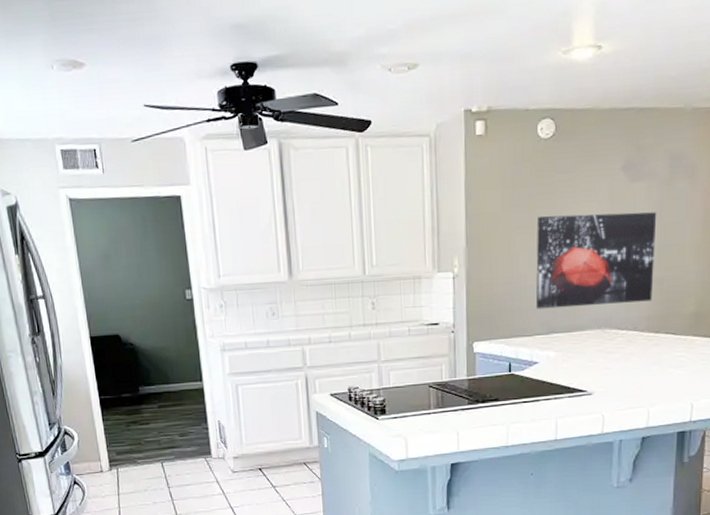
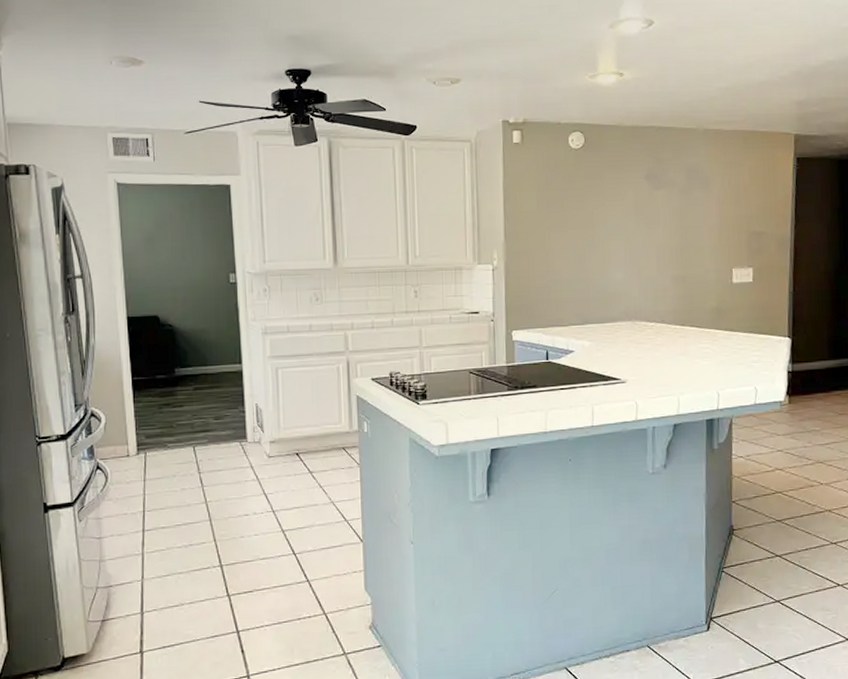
wall art: present [535,212,657,309] -> none [569,216,678,301]

